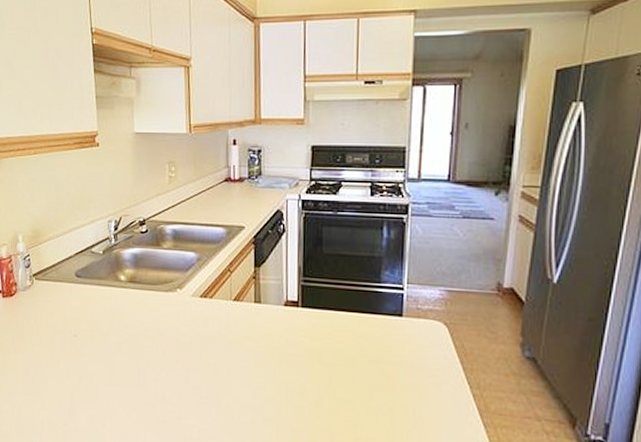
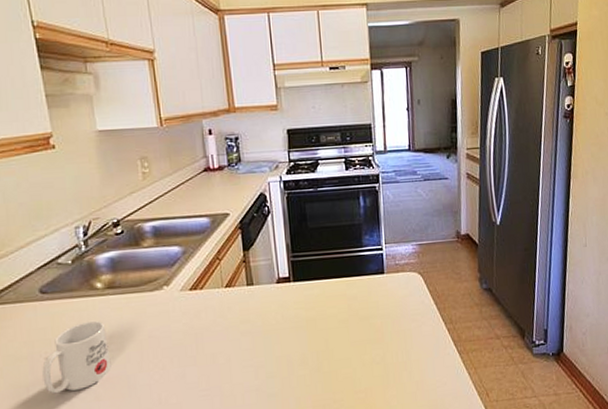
mug: none [71,309,126,371] -> present [42,320,111,394]

